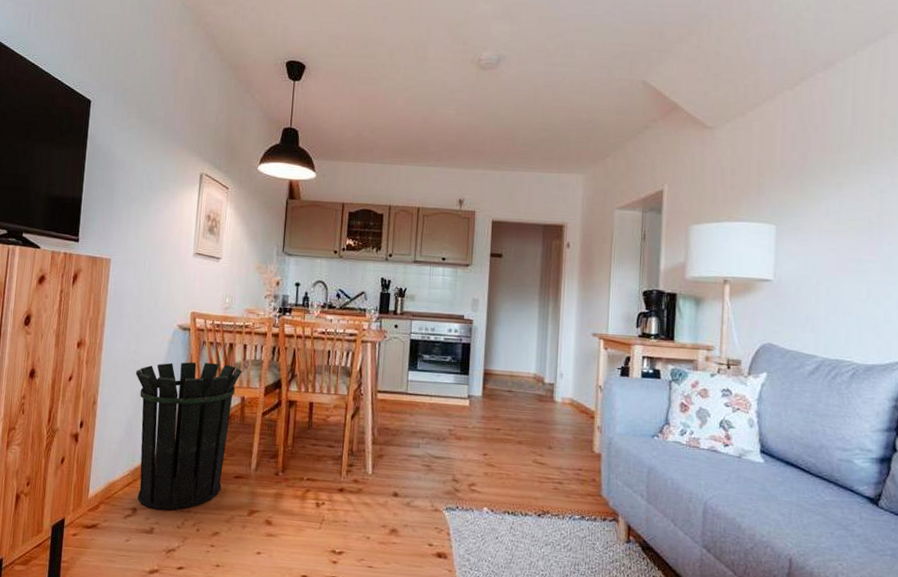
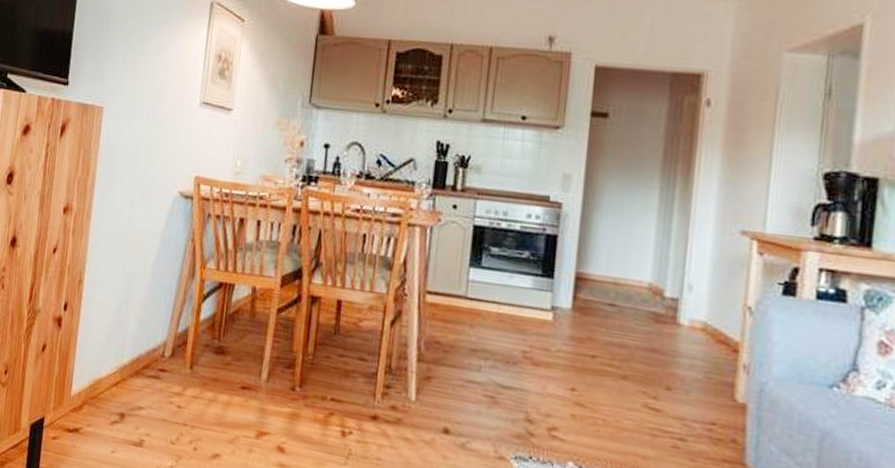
waste bin: present [136,362,242,510] -> none [126,238,254,421]

